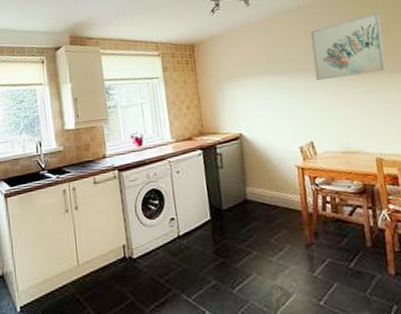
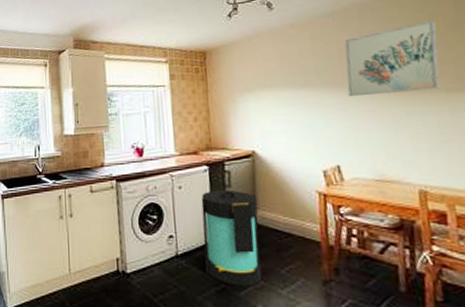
lantern: none [197,170,255,259] -> present [201,189,262,286]

